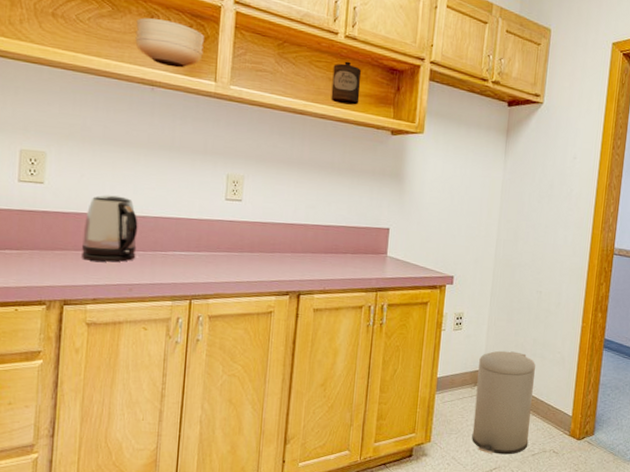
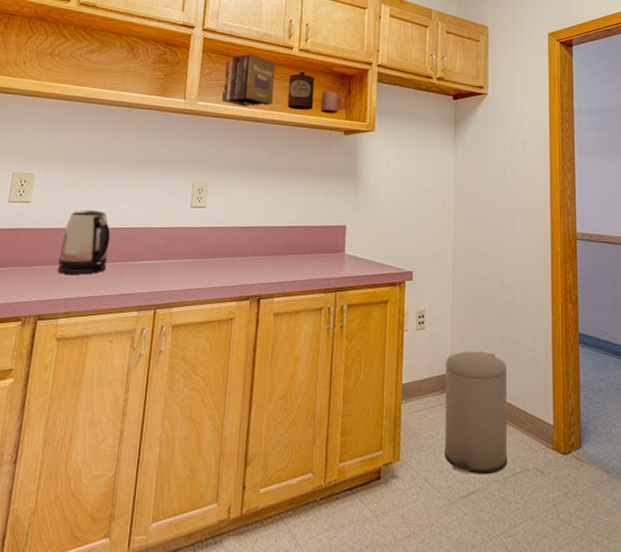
bowl: present [135,17,205,68] -> none [117,50,177,90]
books: none [257,36,319,97] -> present [221,54,276,107]
mug: none [367,85,393,112] -> present [320,91,344,114]

